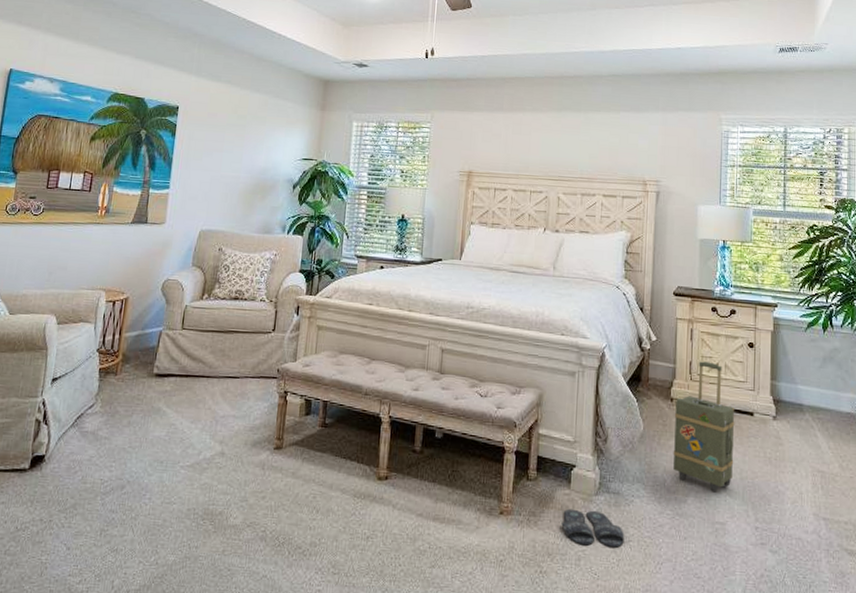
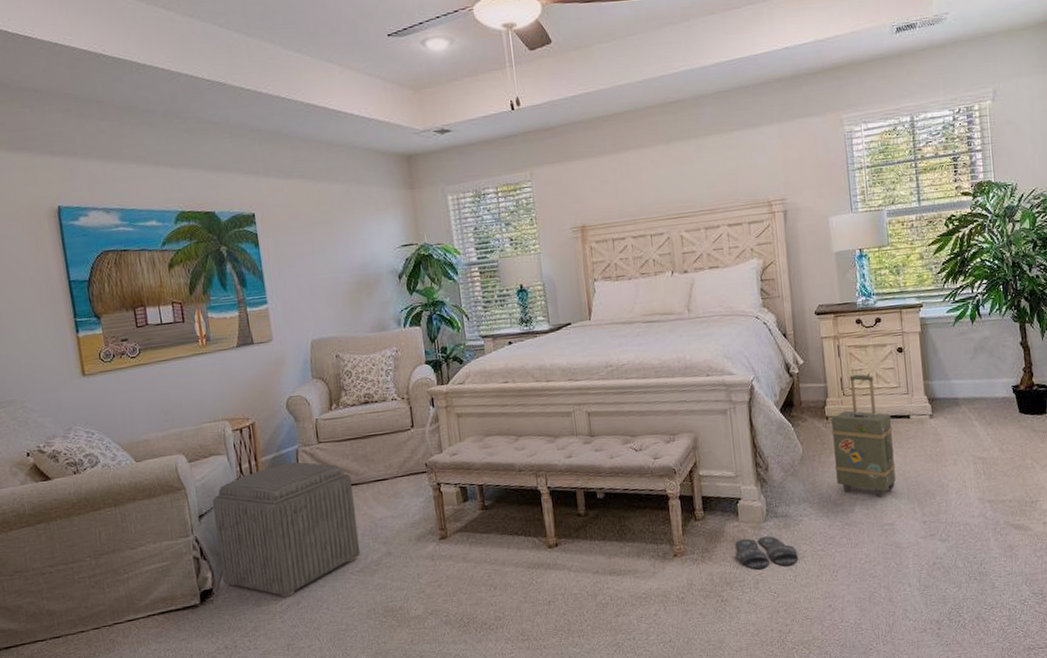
ottoman: none [57,342,204,479] -> present [212,462,361,597]

